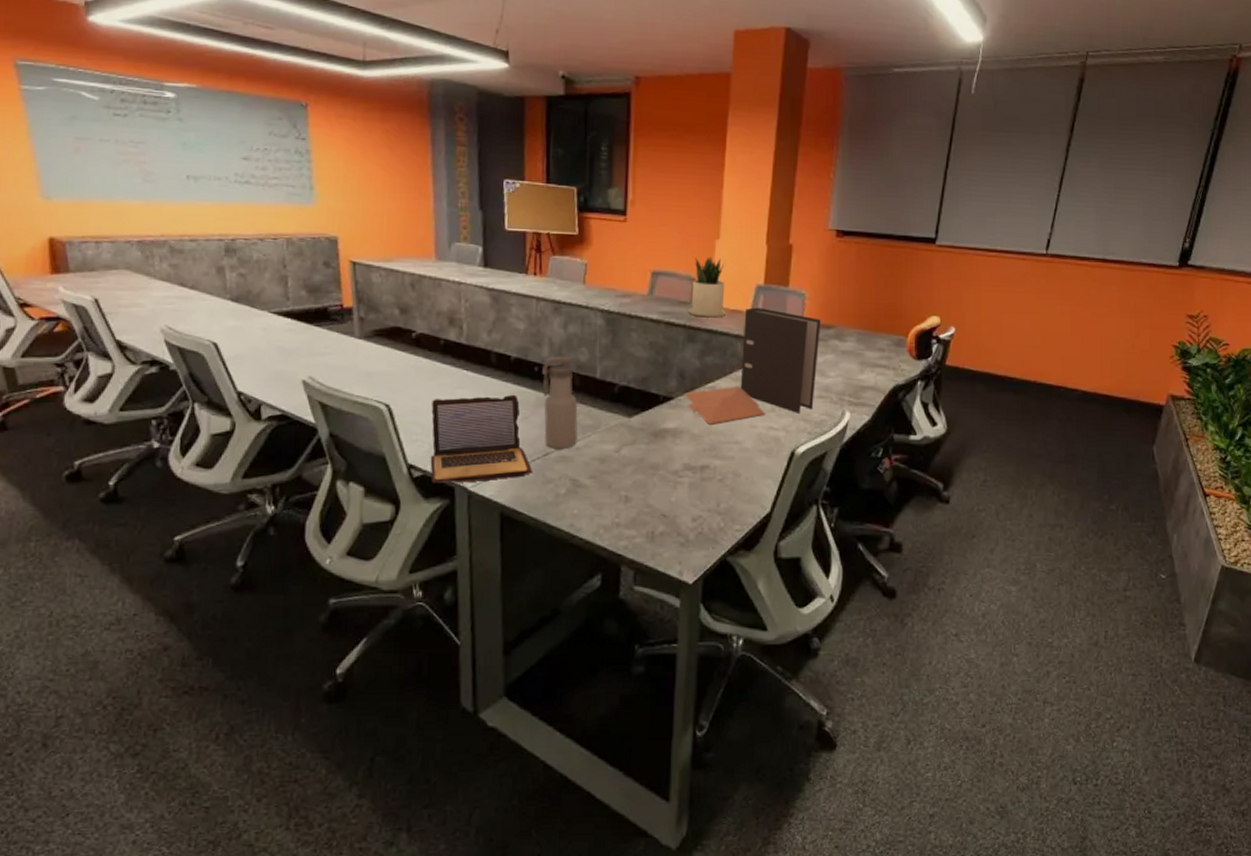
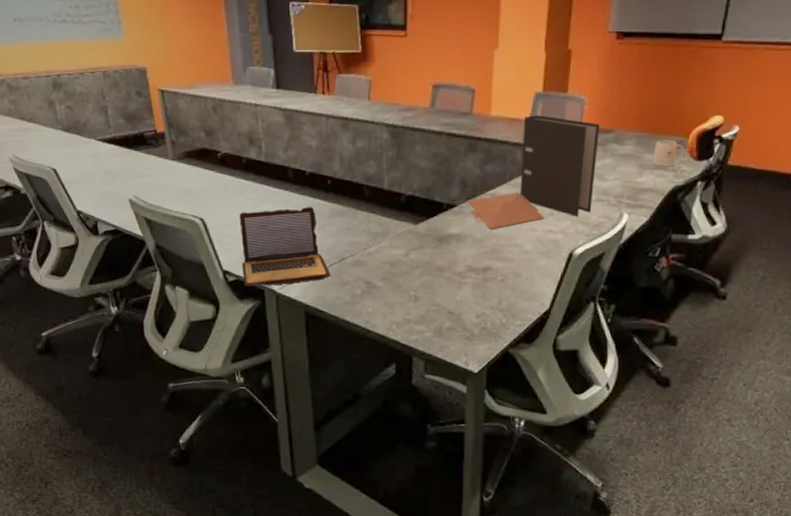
water bottle: present [542,355,579,448] -> none [335,169,370,254]
planter: present [687,256,727,318] -> none [467,67,506,127]
mug: none [873,337,904,365] -> present [653,139,685,167]

